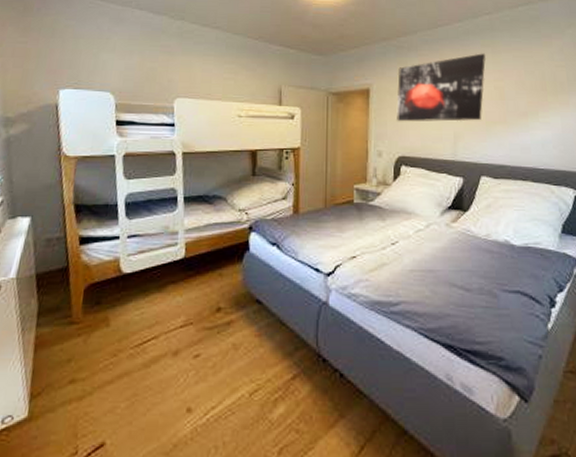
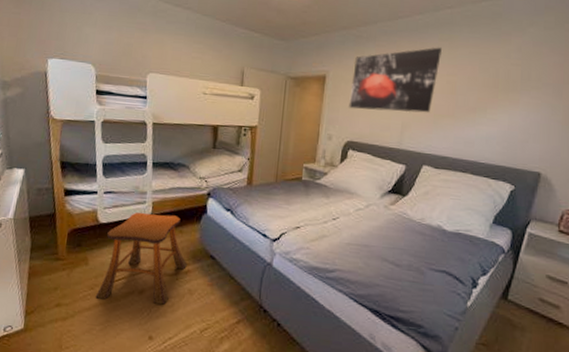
stool: none [119,256,229,368] -> present [95,212,187,305]

